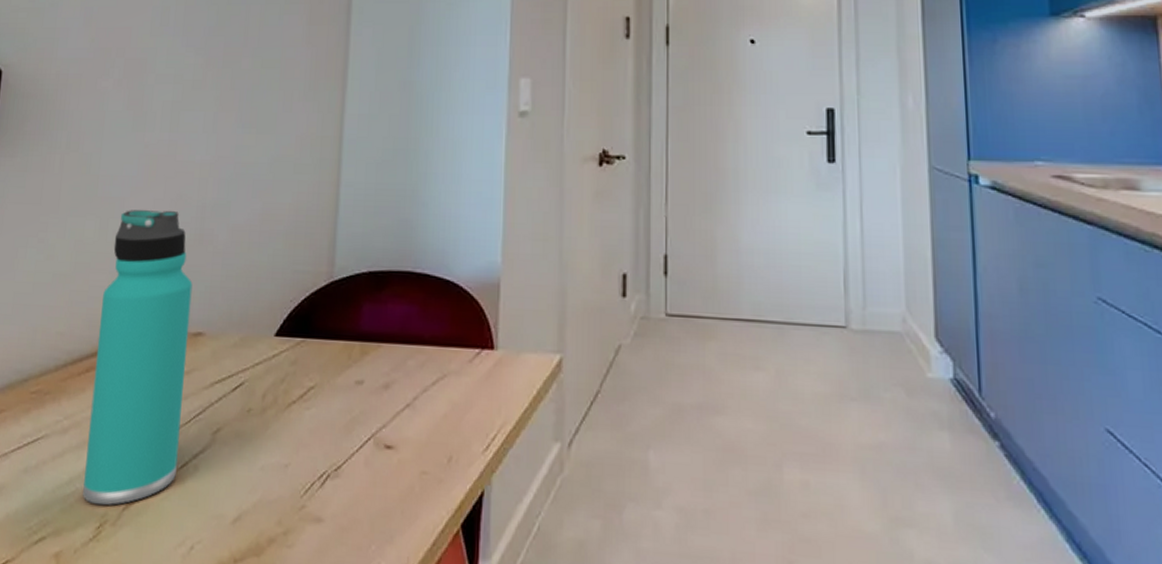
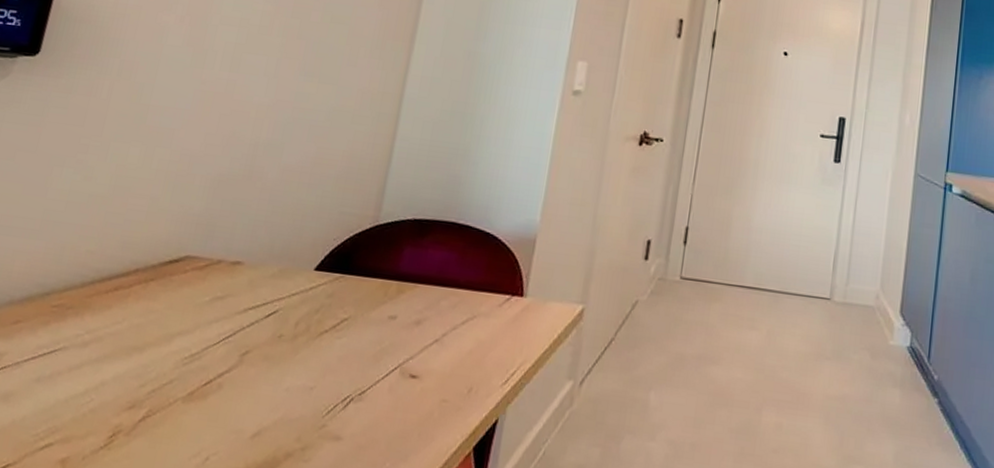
thermos bottle: present [83,209,193,506] -> none [97,141,237,417]

